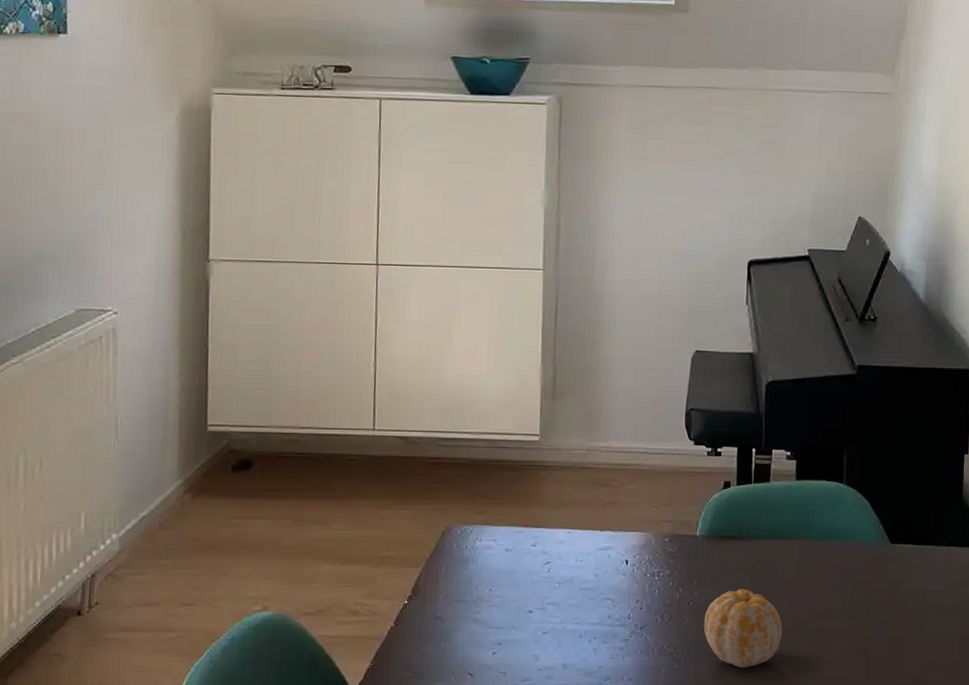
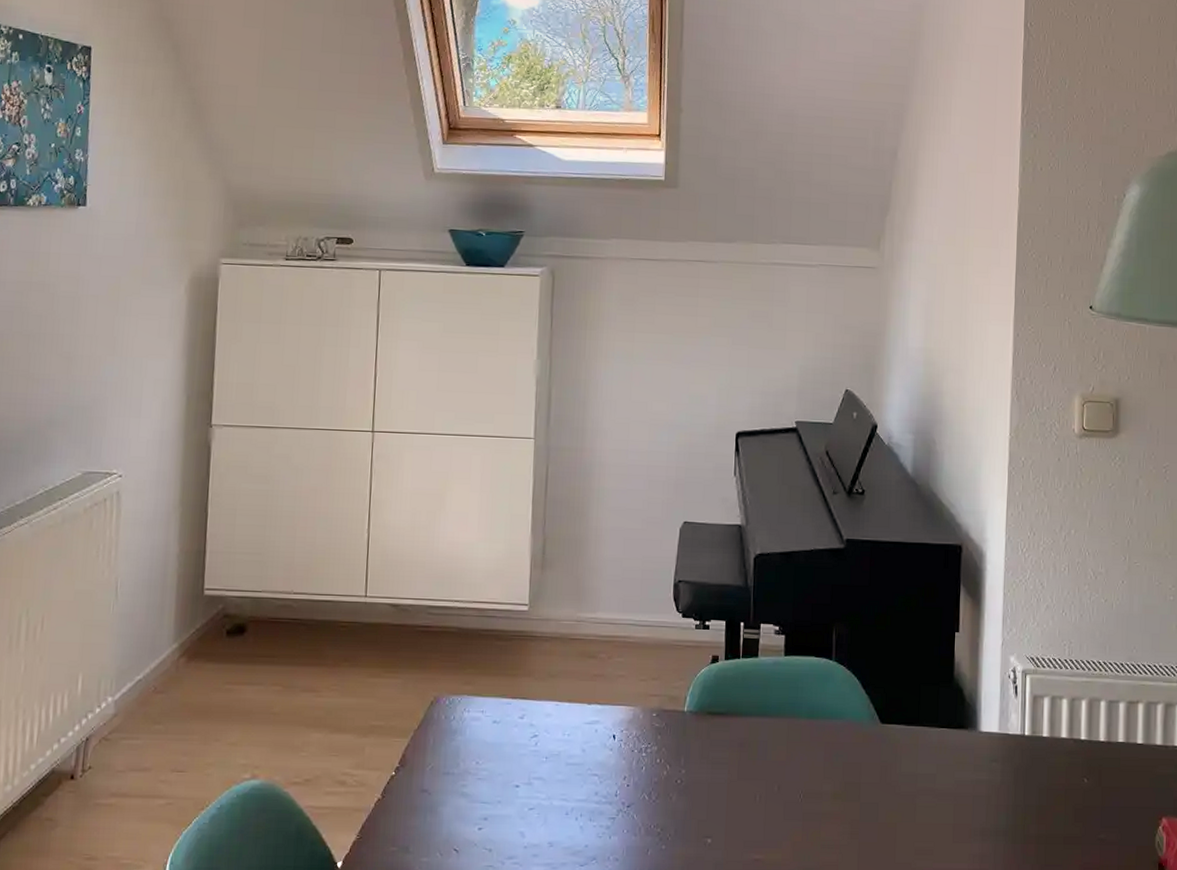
fruit: present [703,589,783,668] -> none [691,767,772,850]

